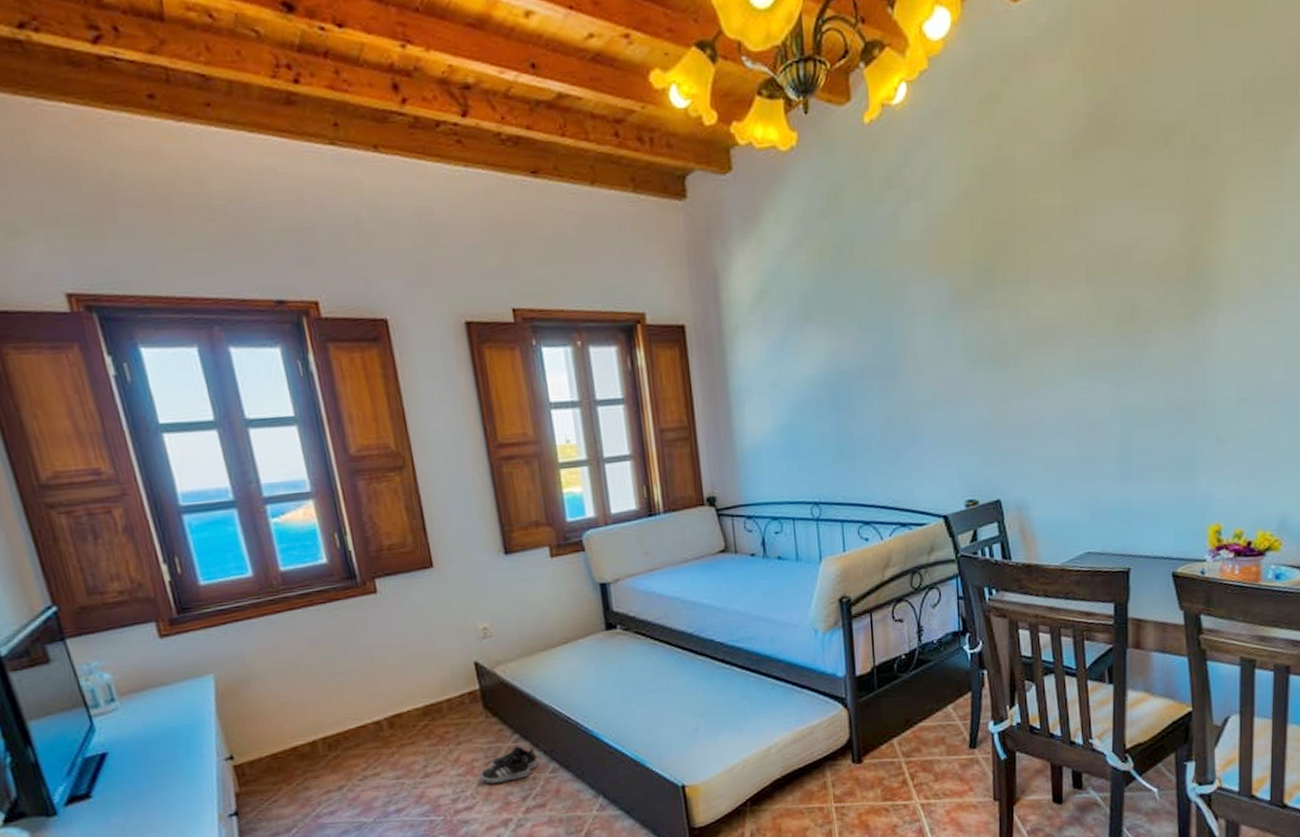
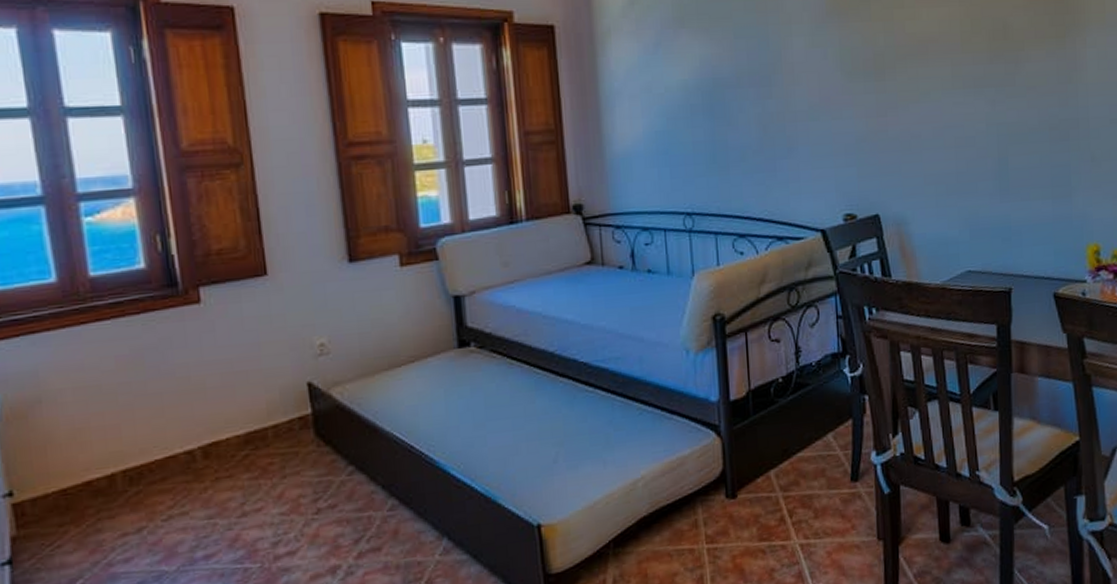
shoe: present [479,745,539,784] -> none [306,479,375,524]

